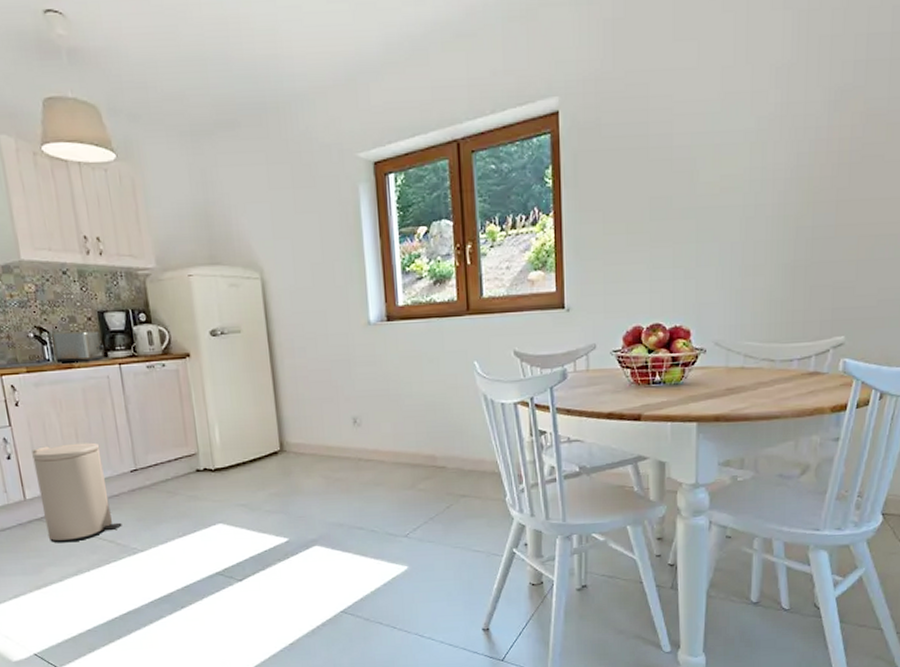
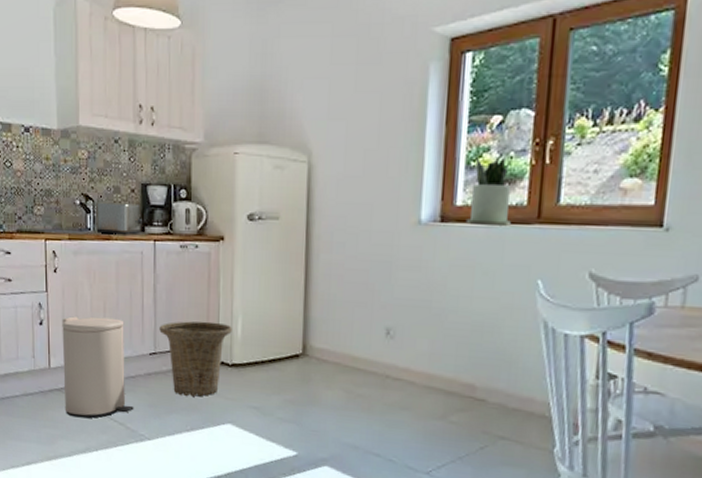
basket: none [137,433,210,506] -> present [159,321,232,397]
planter: none [409,260,446,322] -> present [467,155,511,227]

